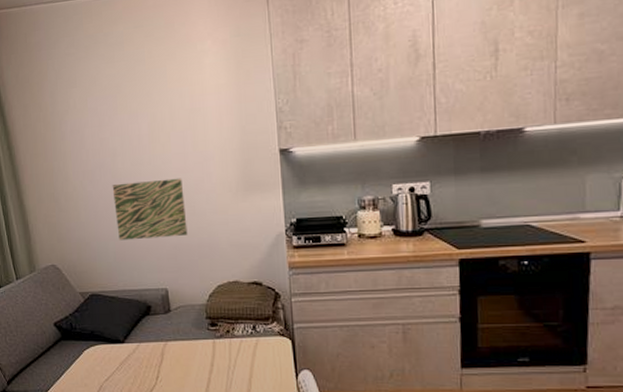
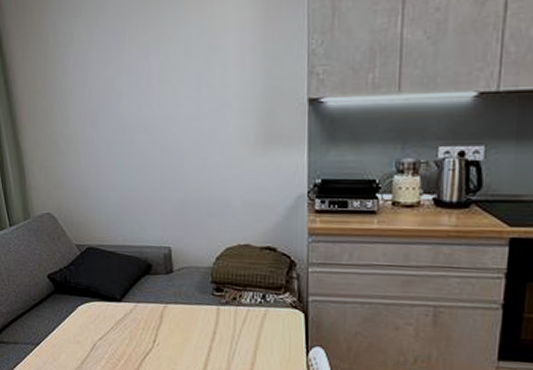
wall art: present [112,178,188,241] -> none [116,126,197,192]

